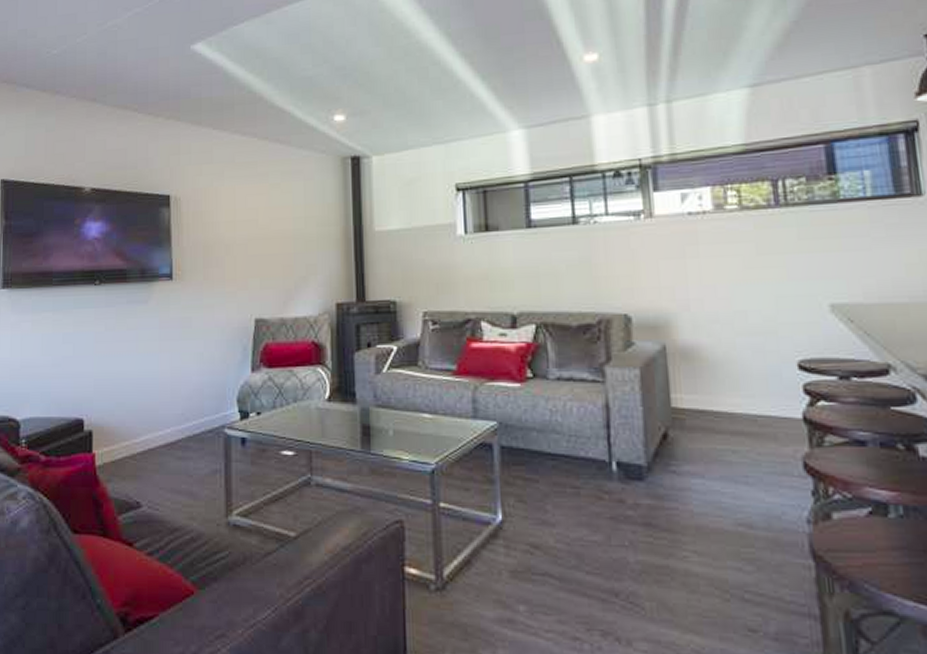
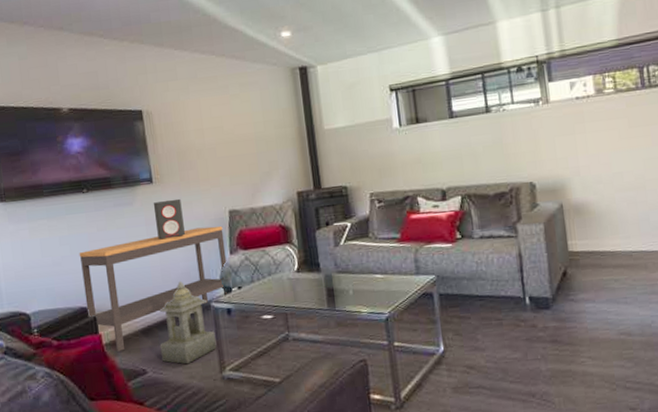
console table: none [82,336,247,477] -> present [79,226,227,352]
lantern: none [159,398,225,502] -> present [159,280,217,364]
speaker: none [170,300,202,347] -> present [153,198,185,240]

